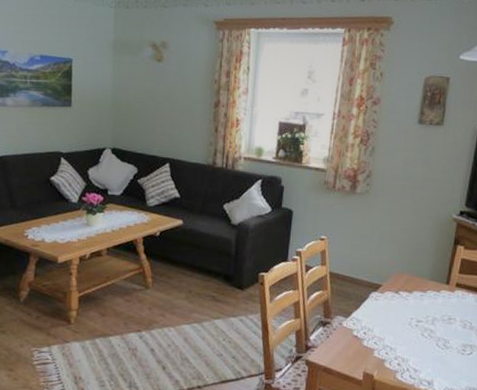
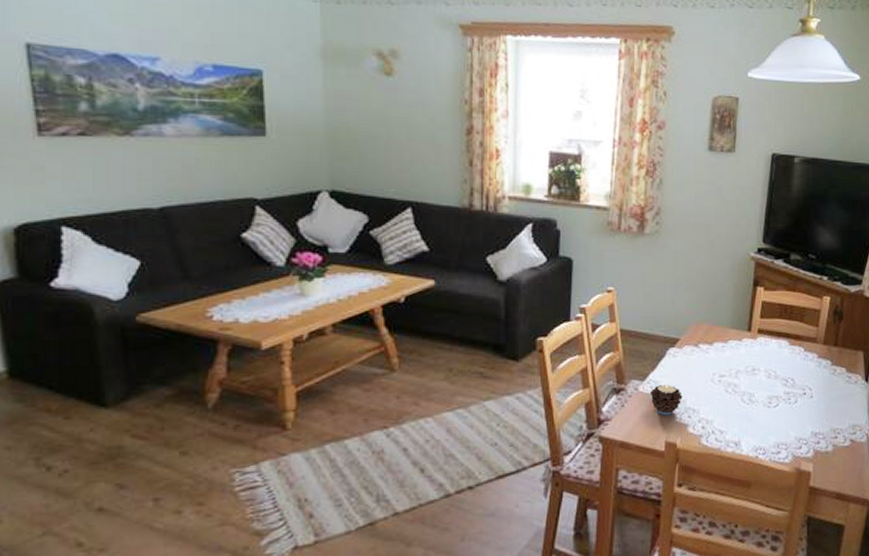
candle: none [352,322,382,350] -> present [649,384,683,416]

